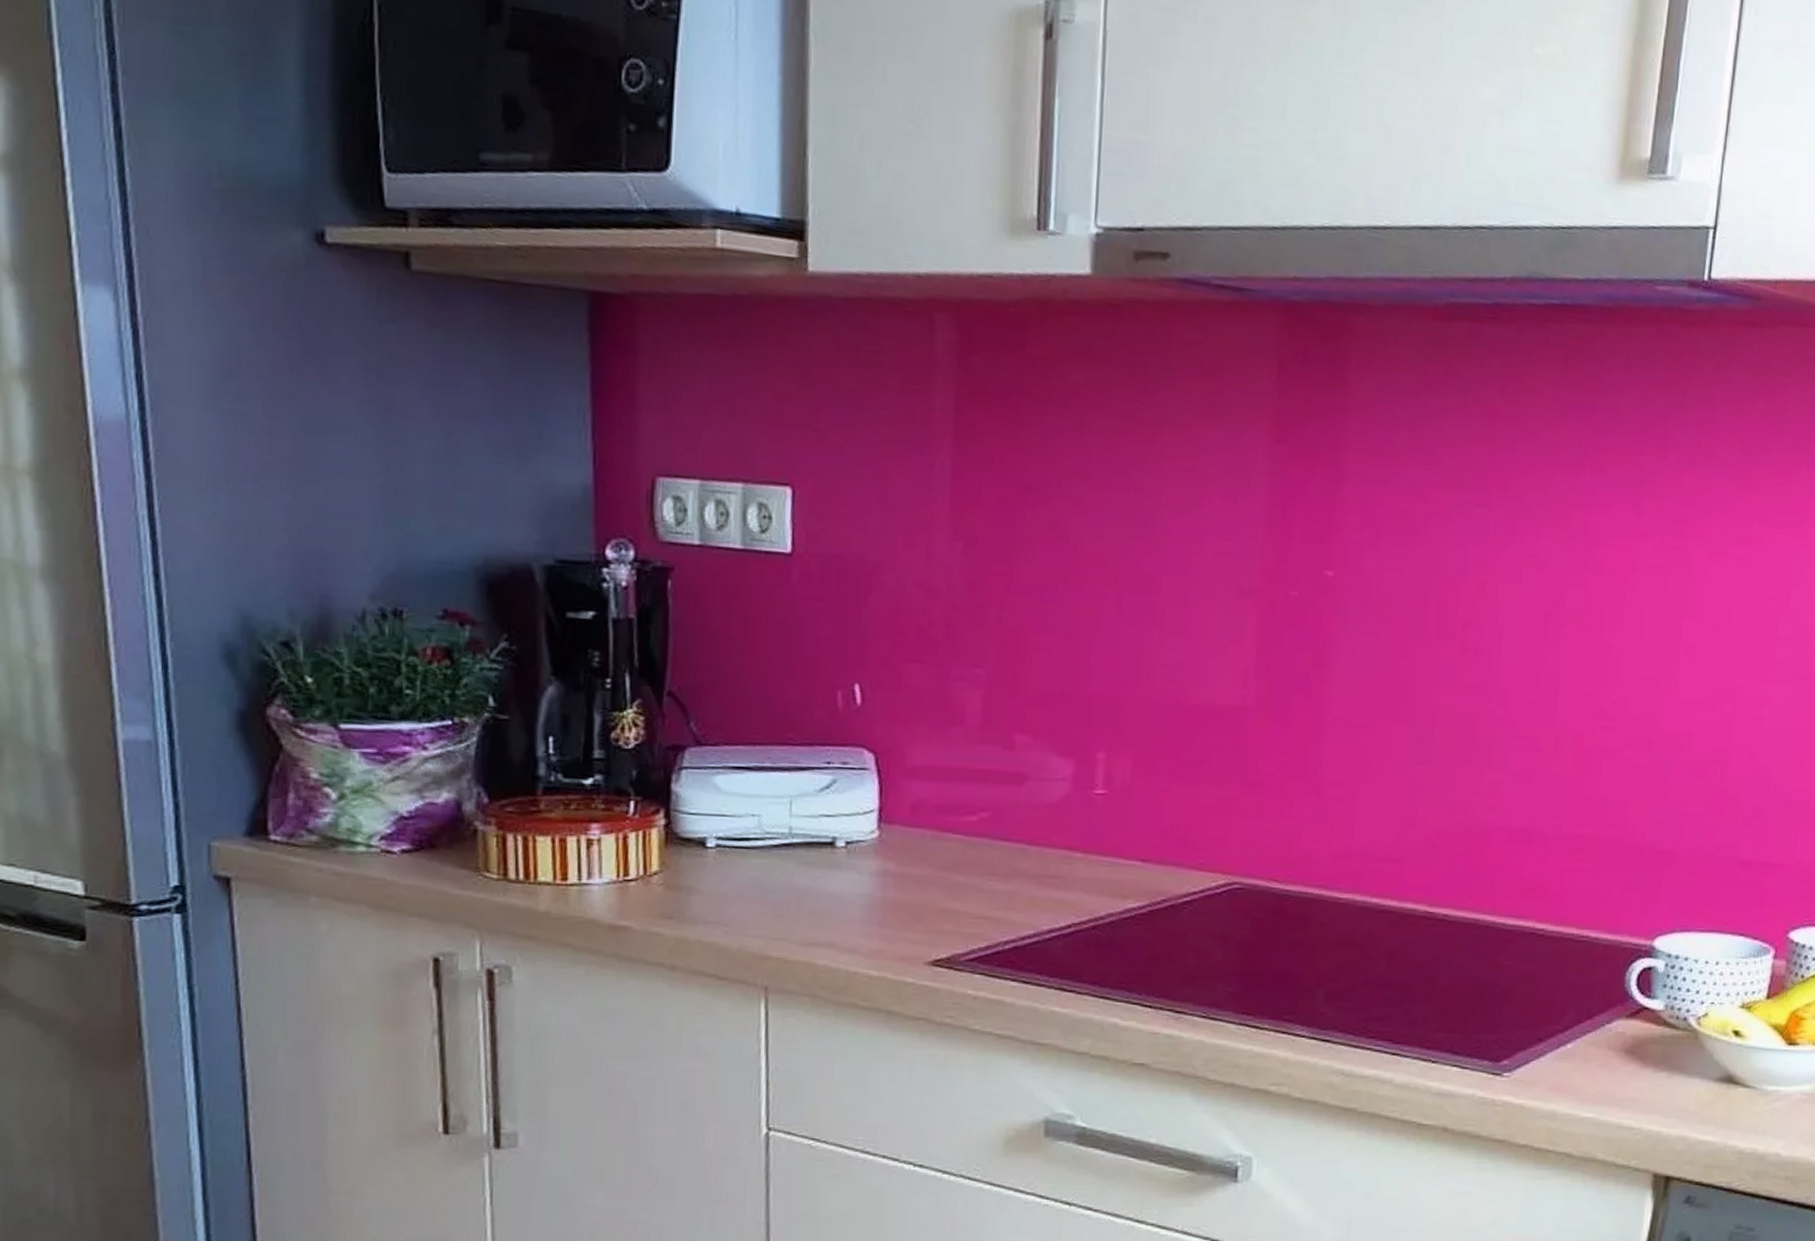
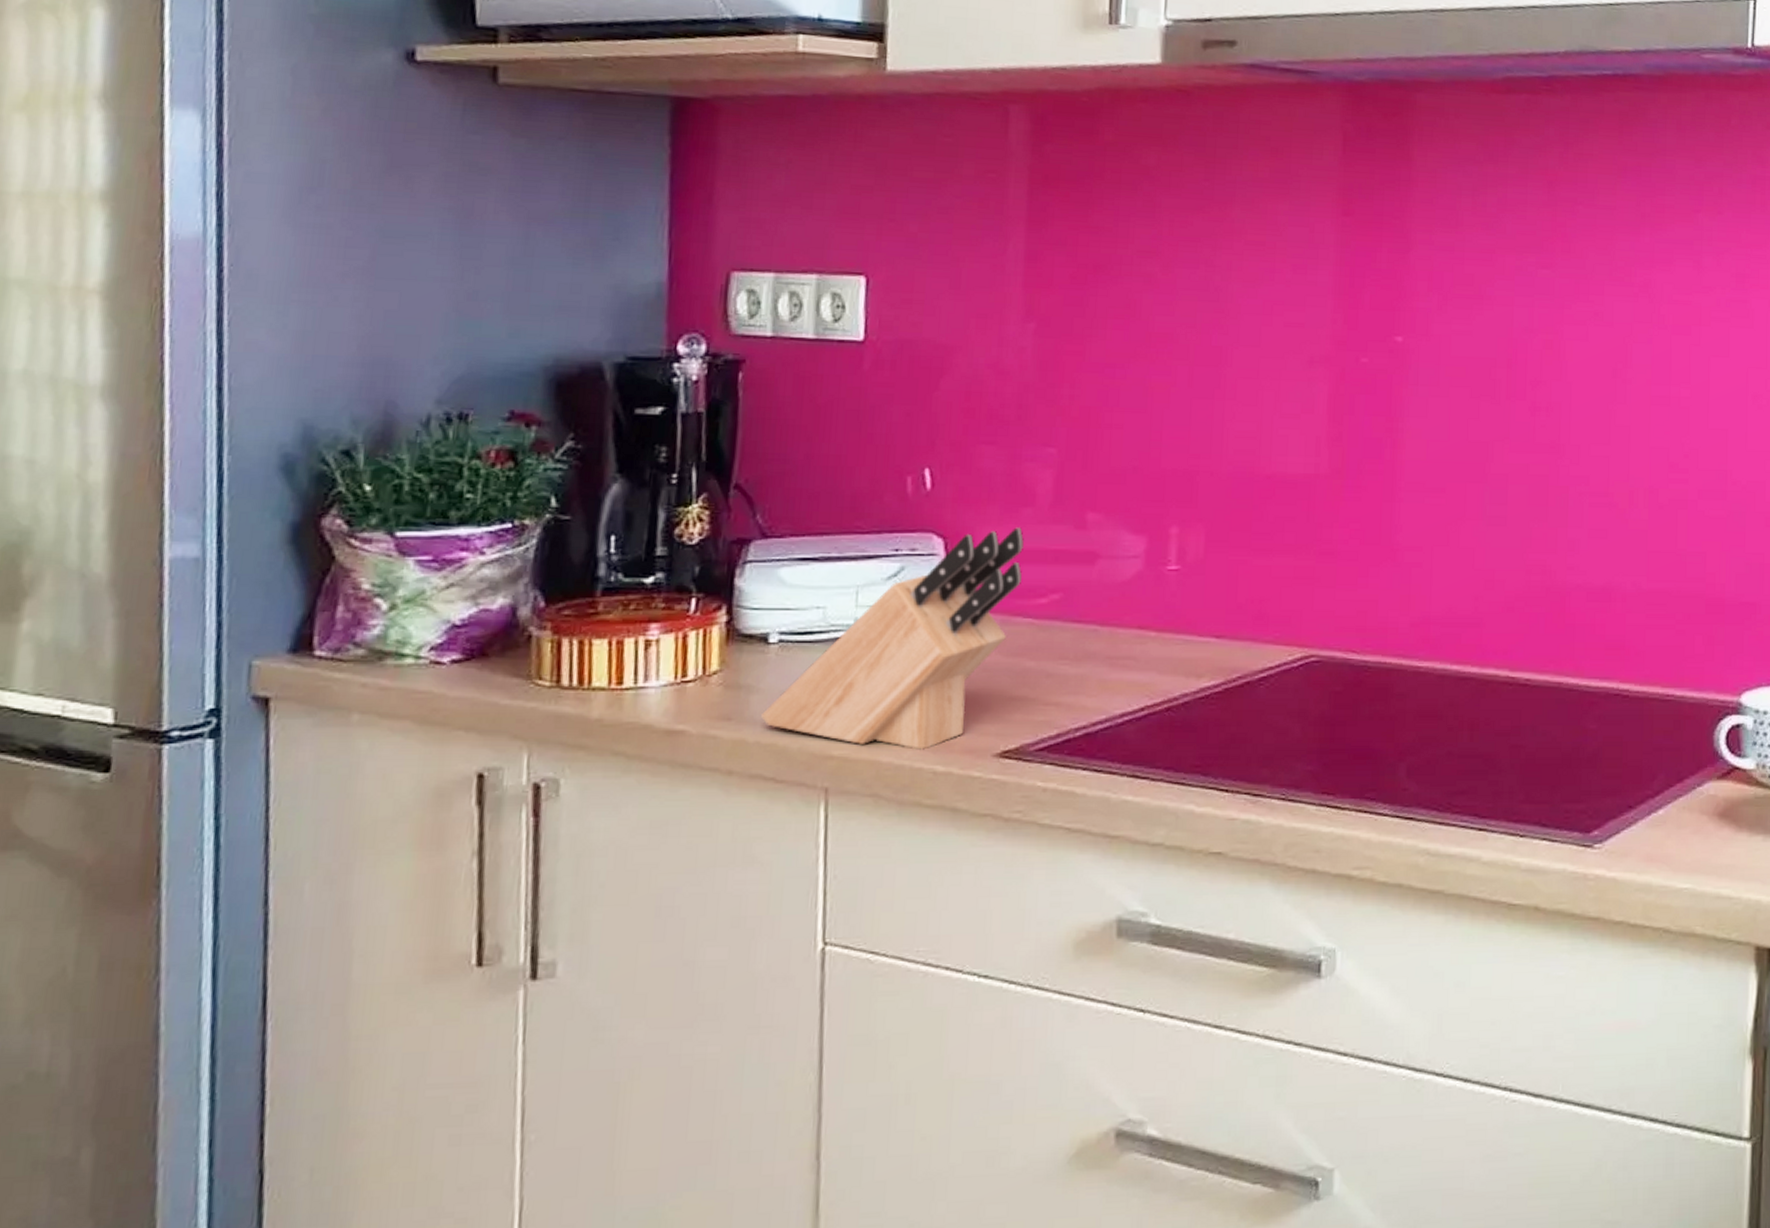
knife block: none [702,746,953,955] -> present [761,527,1024,750]

